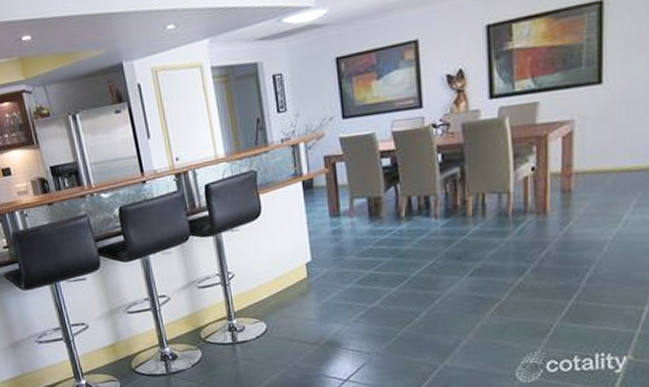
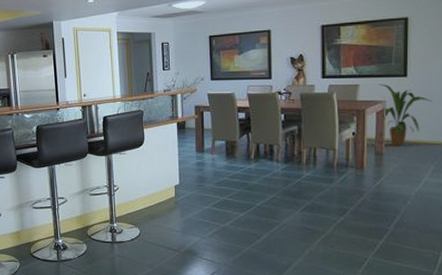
house plant: none [564,97,636,180] -> present [378,84,432,147]

